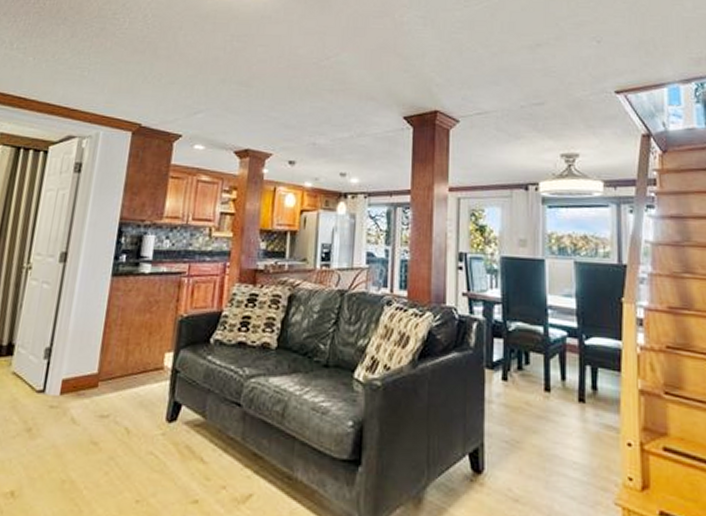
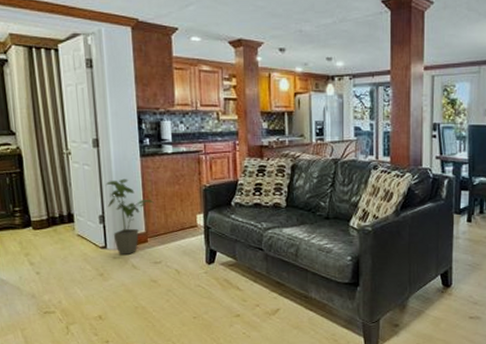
house plant: none [56,302,118,403] -> present [105,178,155,255]

